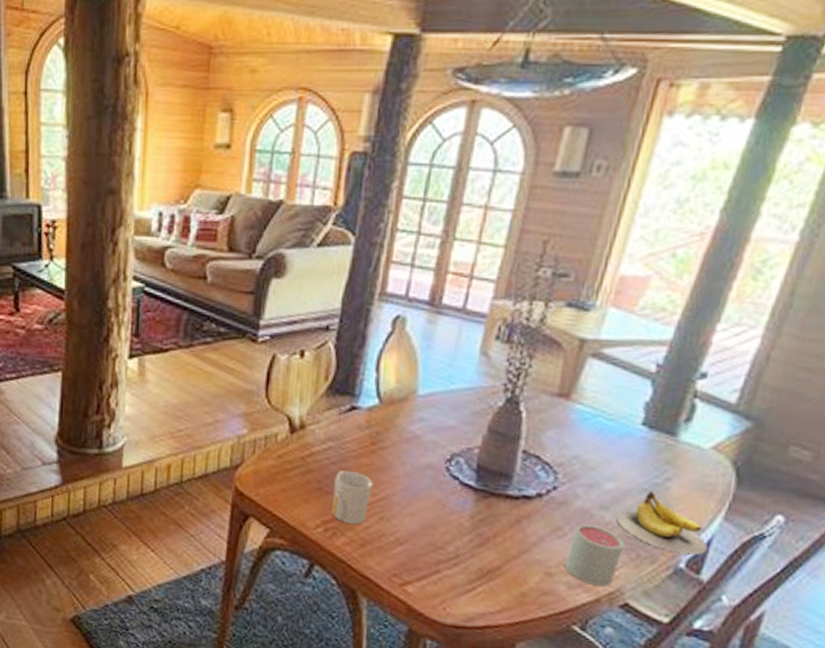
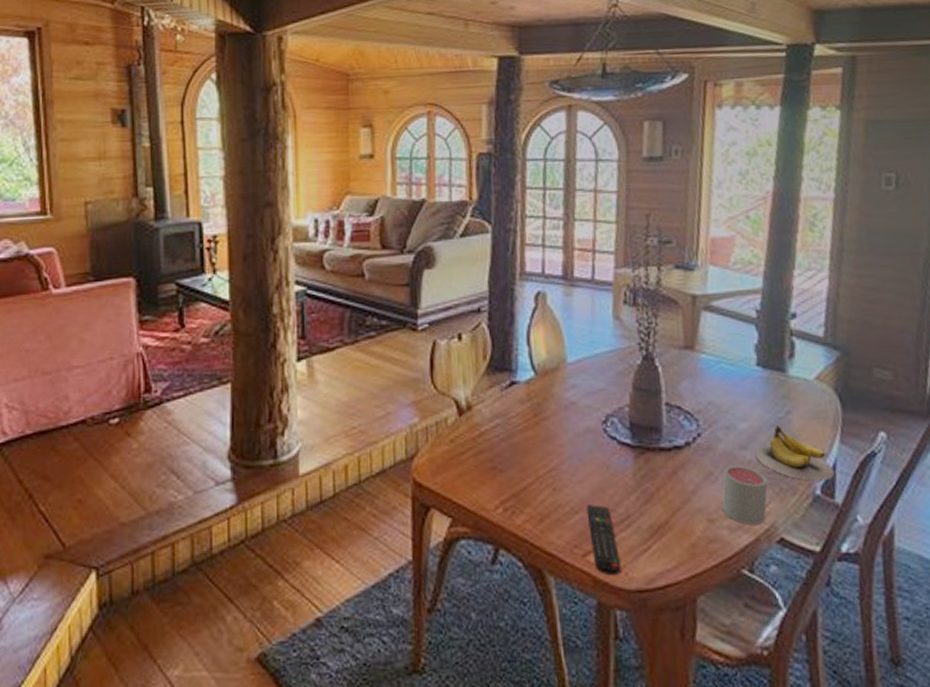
mug: present [332,470,373,525] -> none [506,446,542,500]
remote control: none [411,538,441,609] -> present [586,505,622,576]

